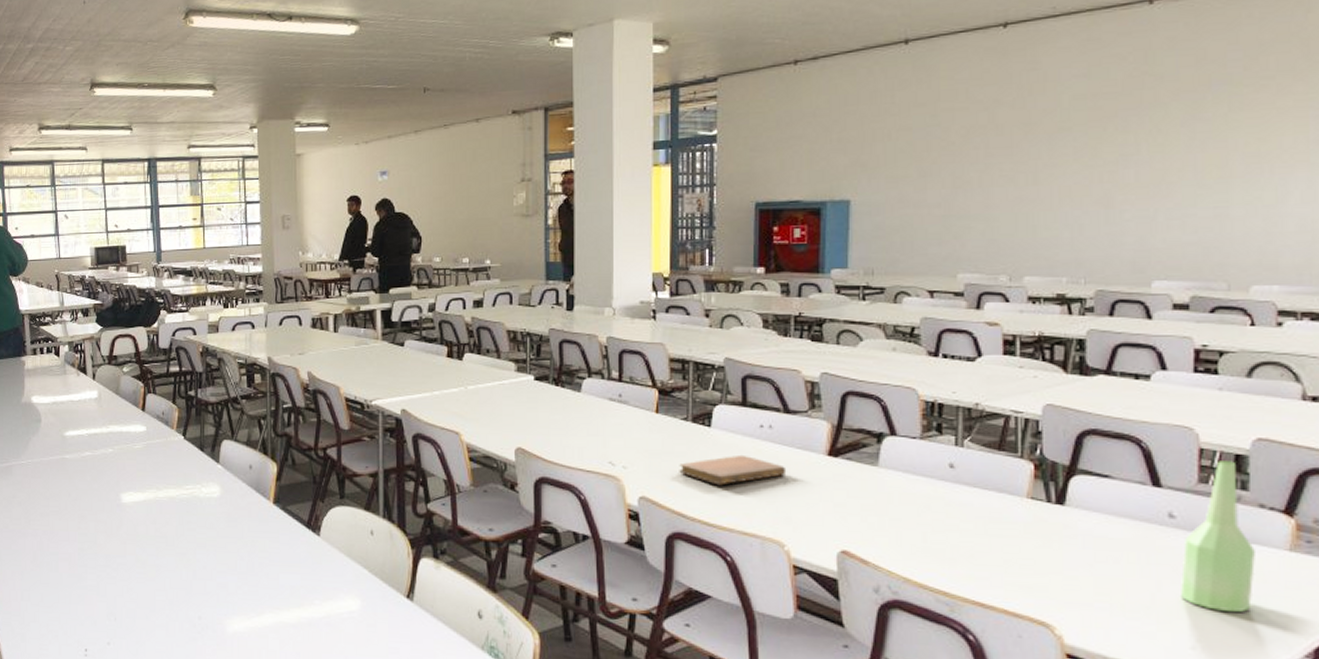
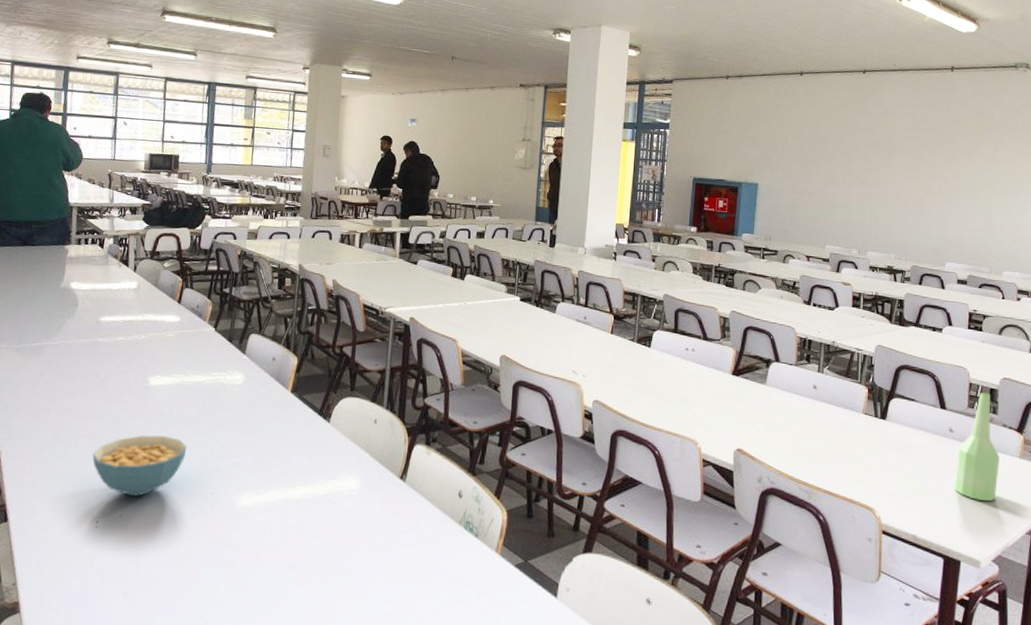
cereal bowl: none [73,556,168,622] -> present [92,435,187,496]
notebook: present [679,454,787,486] -> none [625,370,703,394]

